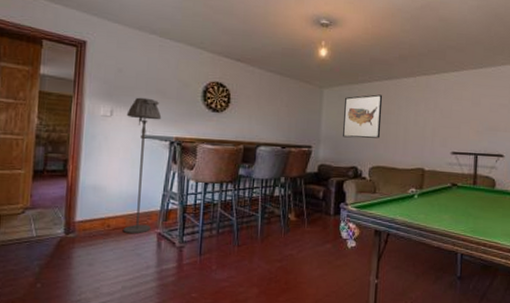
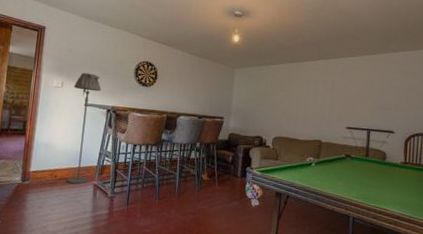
wall art: present [343,94,383,138] -> none [251,75,287,113]

